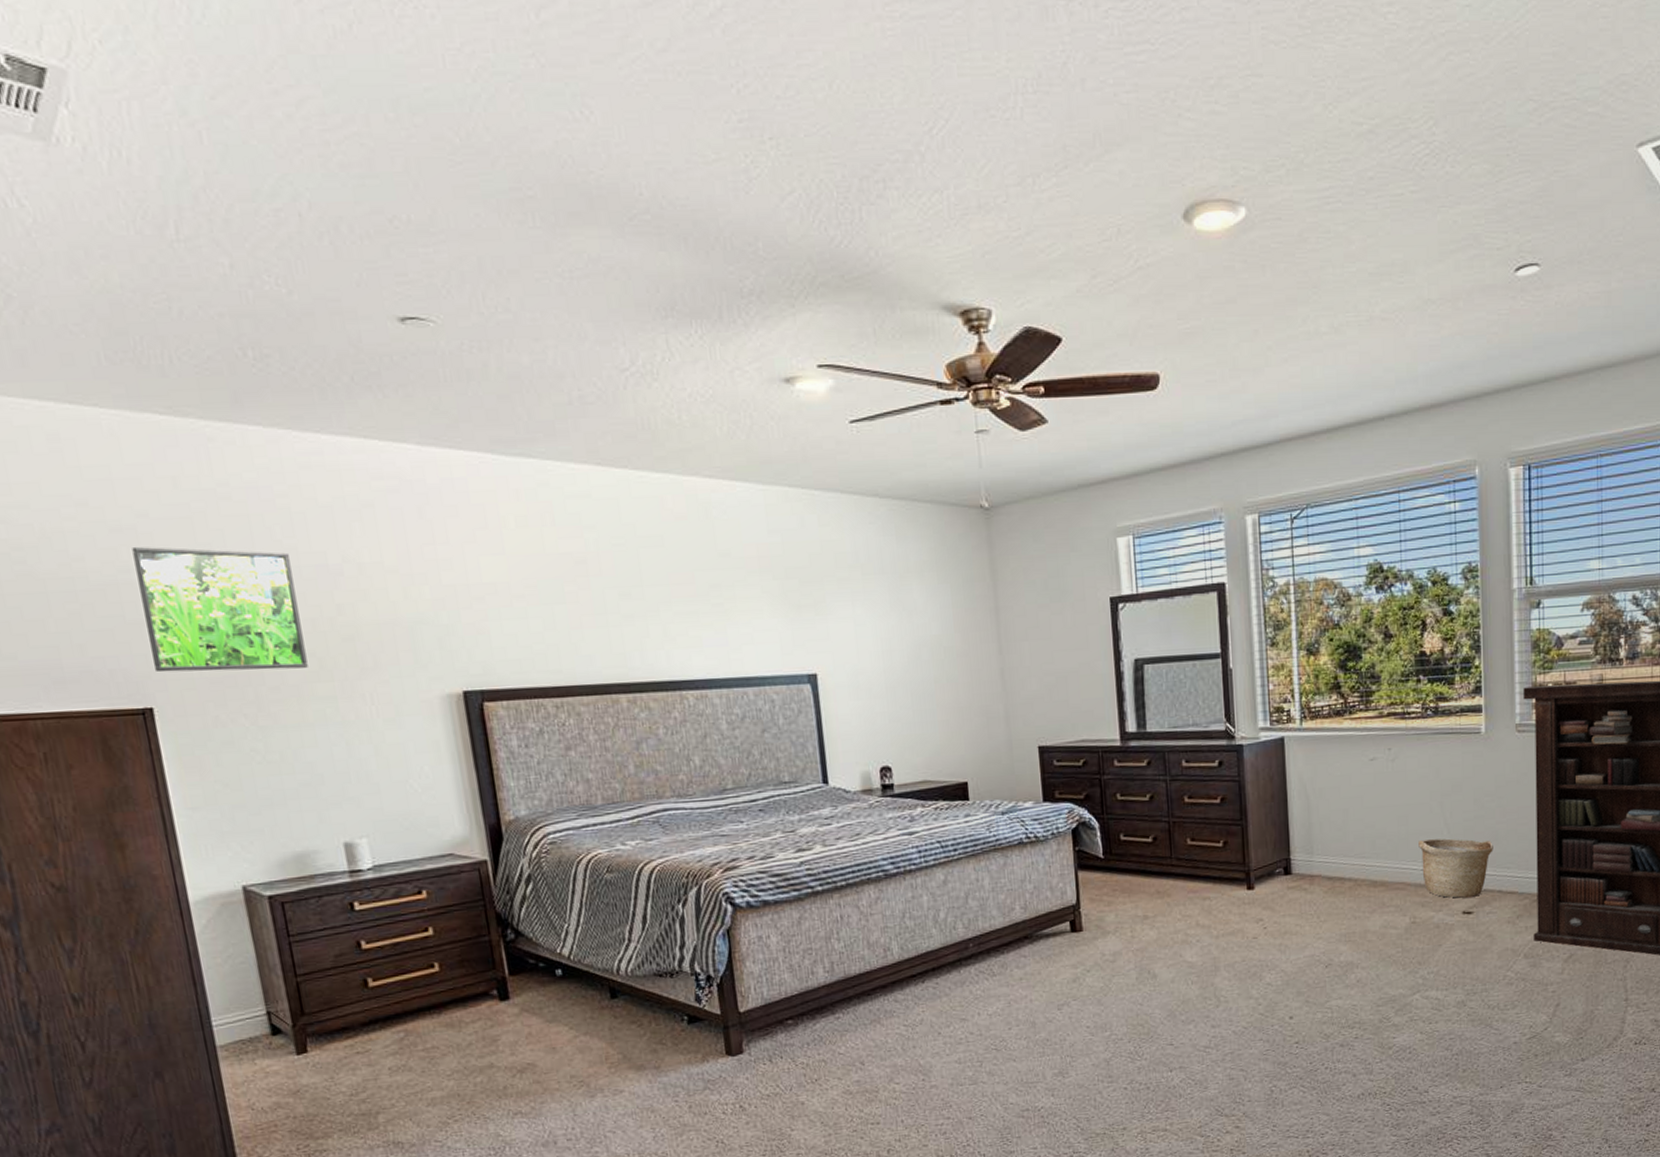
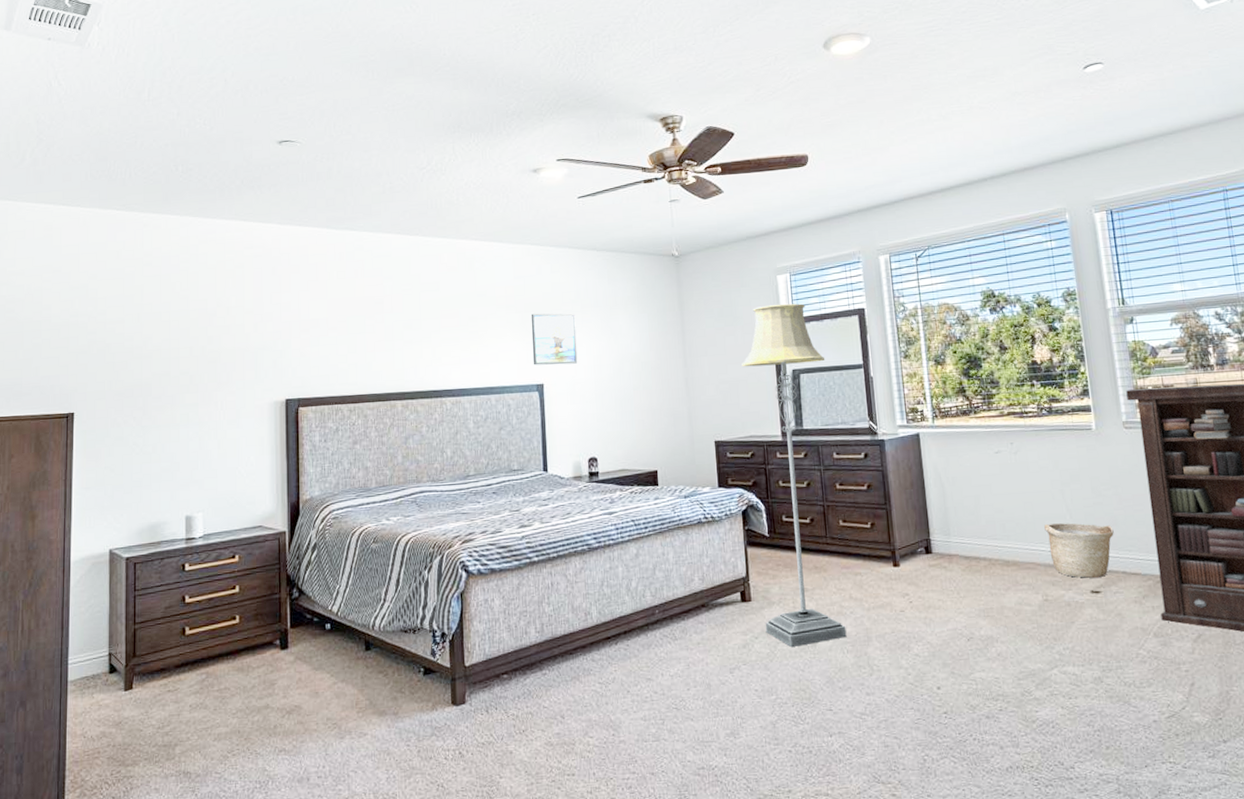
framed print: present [132,547,308,673] -> none [81,299,182,387]
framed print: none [794,580,861,650] -> present [531,313,578,365]
floor lamp: none [1071,574,1192,980] -> present [741,303,847,647]

